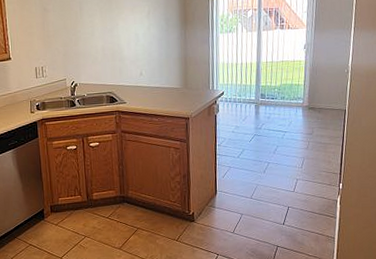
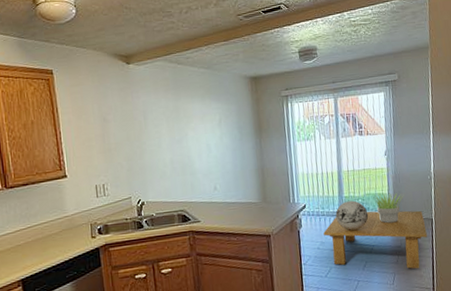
coffee table: none [239,100,339,155] -> present [323,210,427,269]
decorative sphere: none [251,89,283,118] -> present [335,200,369,231]
potted plant: none [288,83,319,112] -> present [372,192,403,224]

